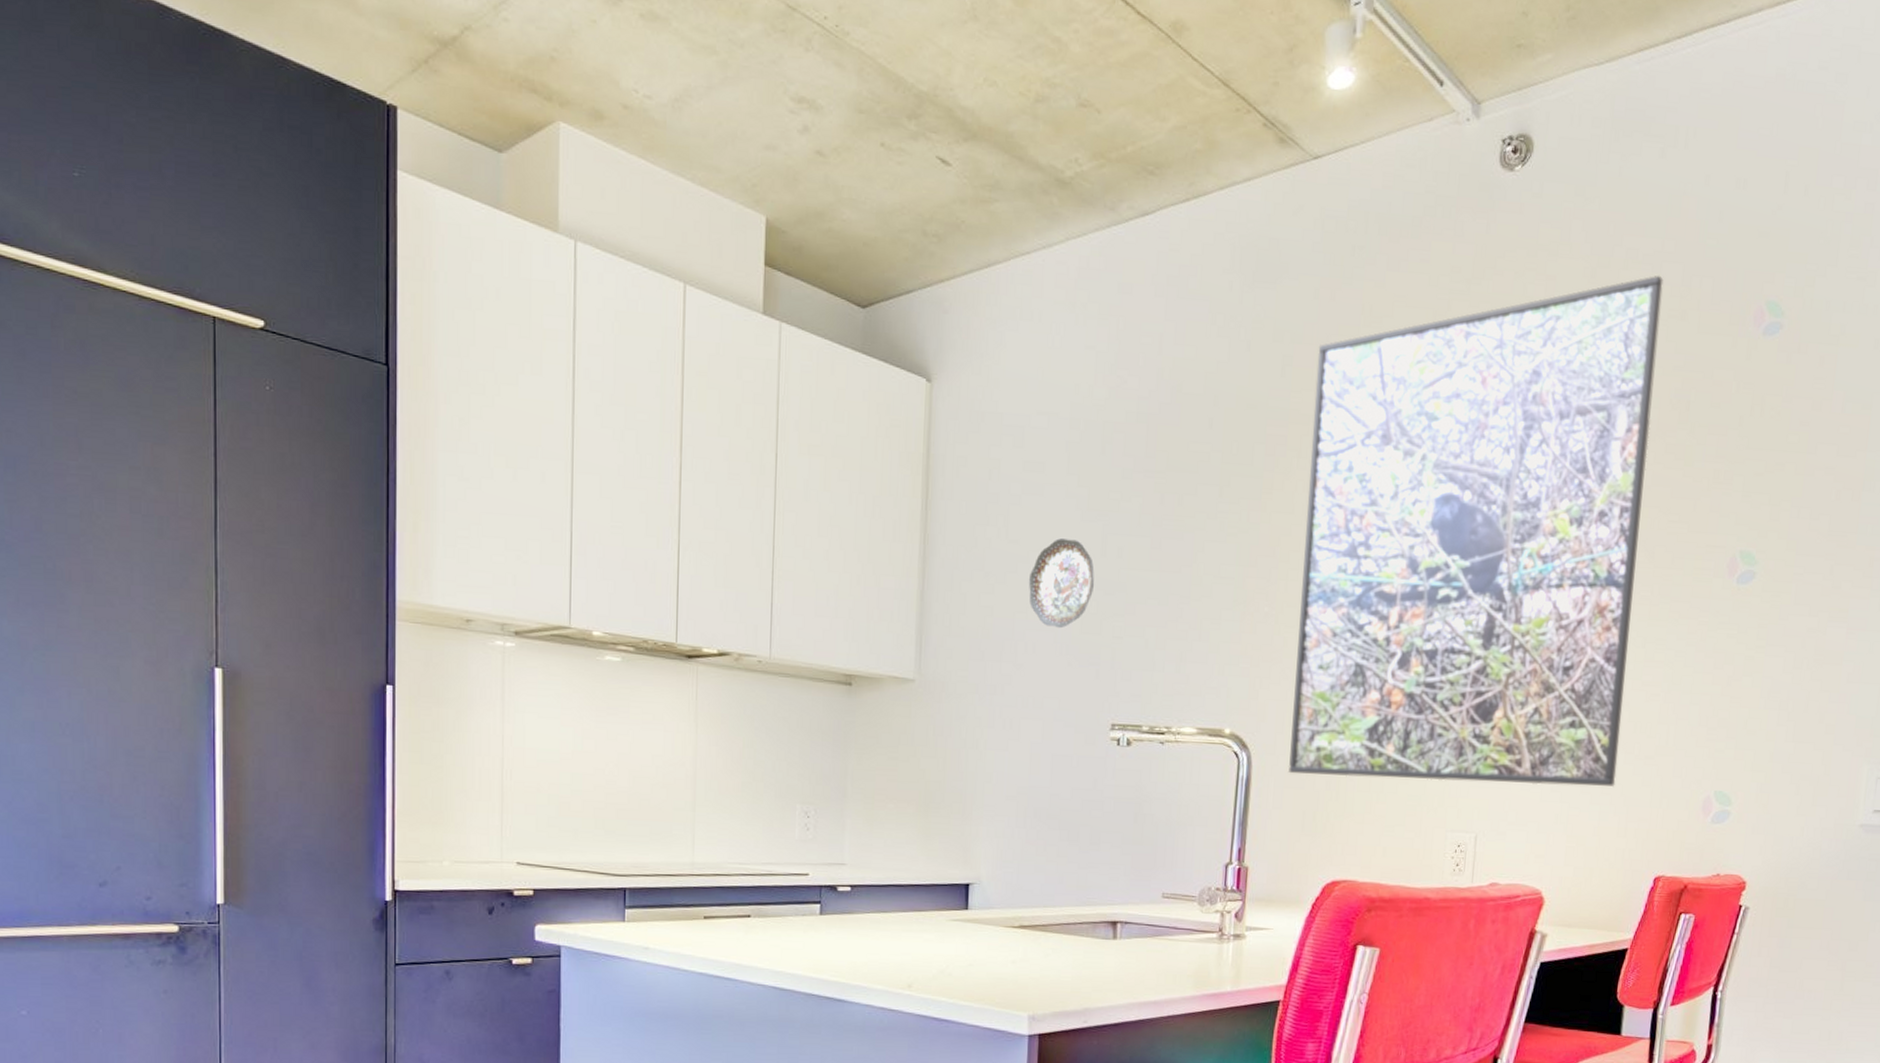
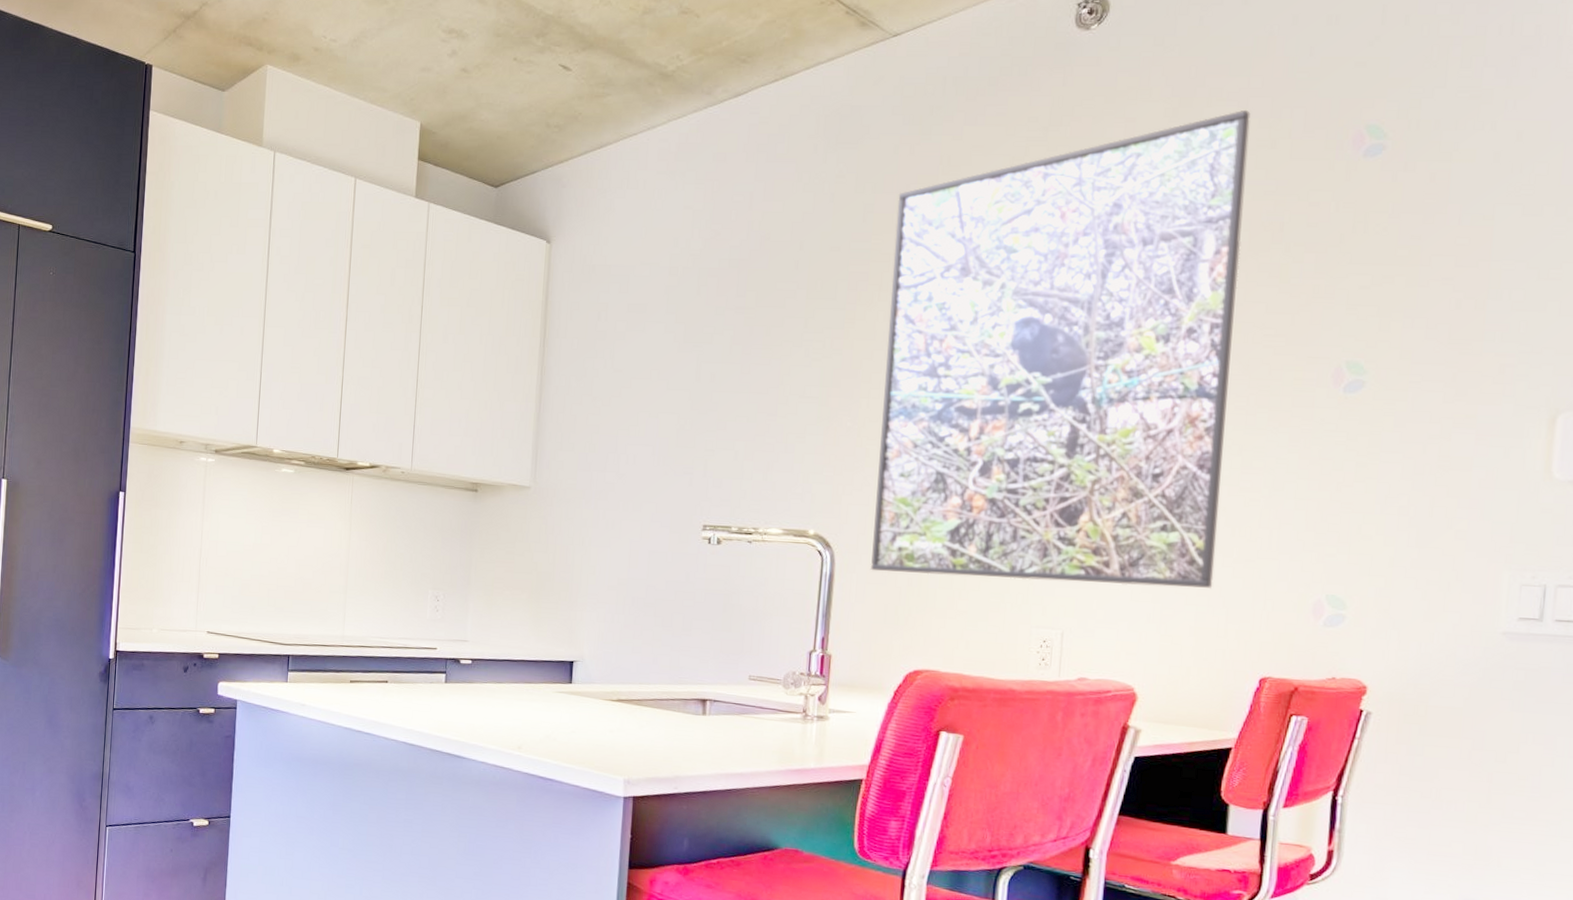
decorative plate: present [1028,538,1095,629] -> none [630,367,689,443]

